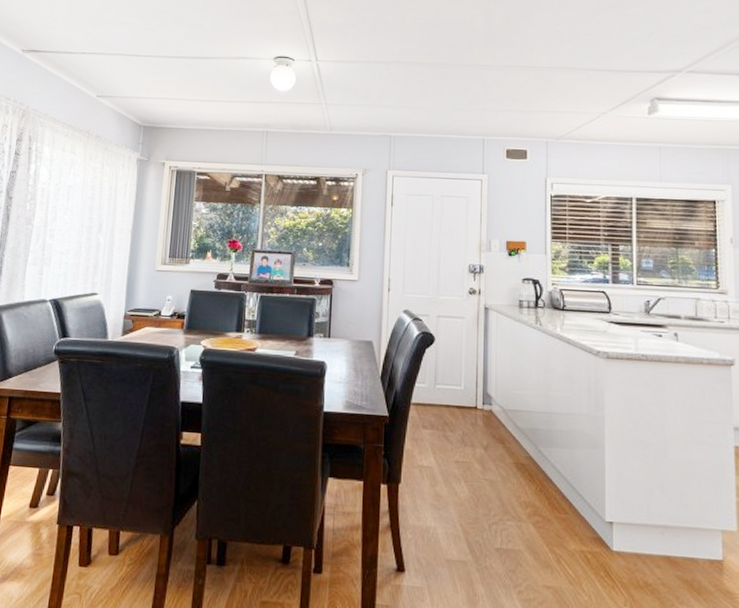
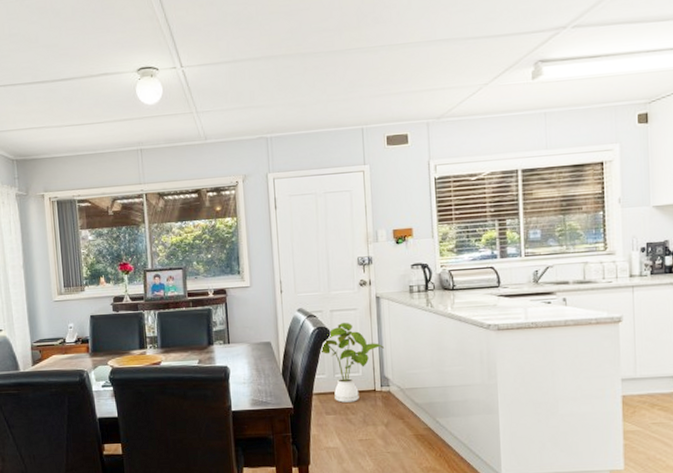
house plant: none [421,329,489,418] -> present [319,322,384,403]

